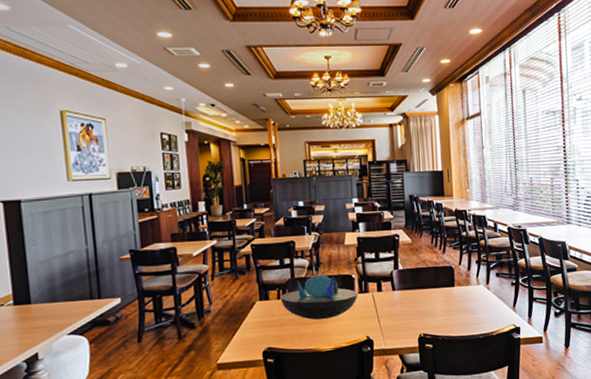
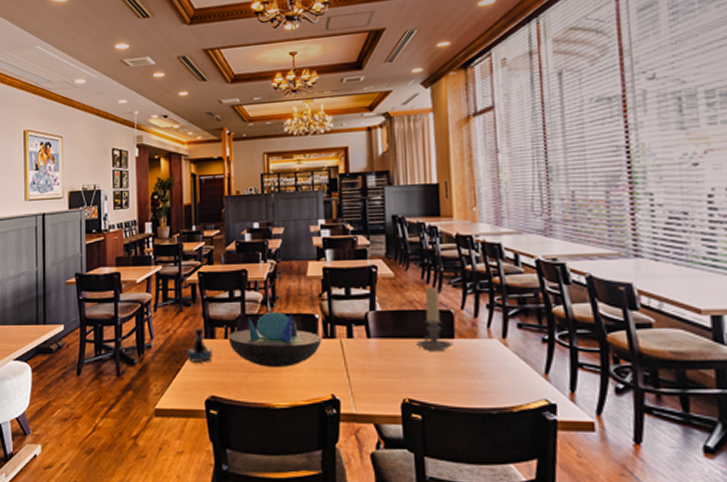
tequila bottle: none [244,291,267,322] -> present [187,327,212,364]
candle holder: none [428,249,454,297] -> present [416,287,453,351]

